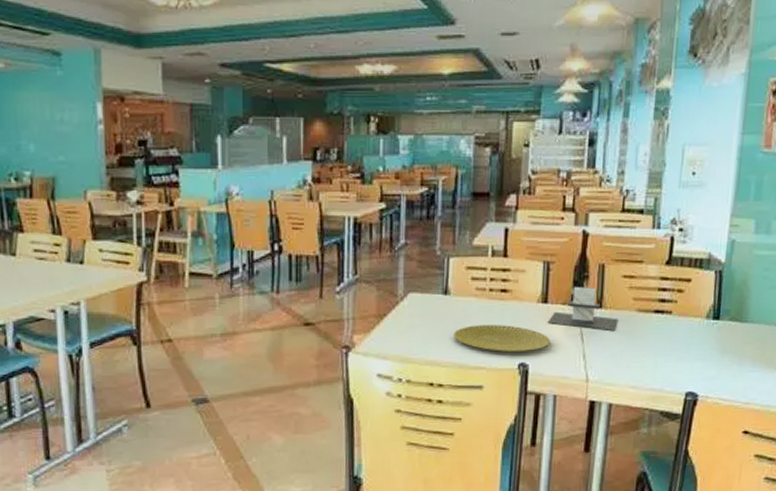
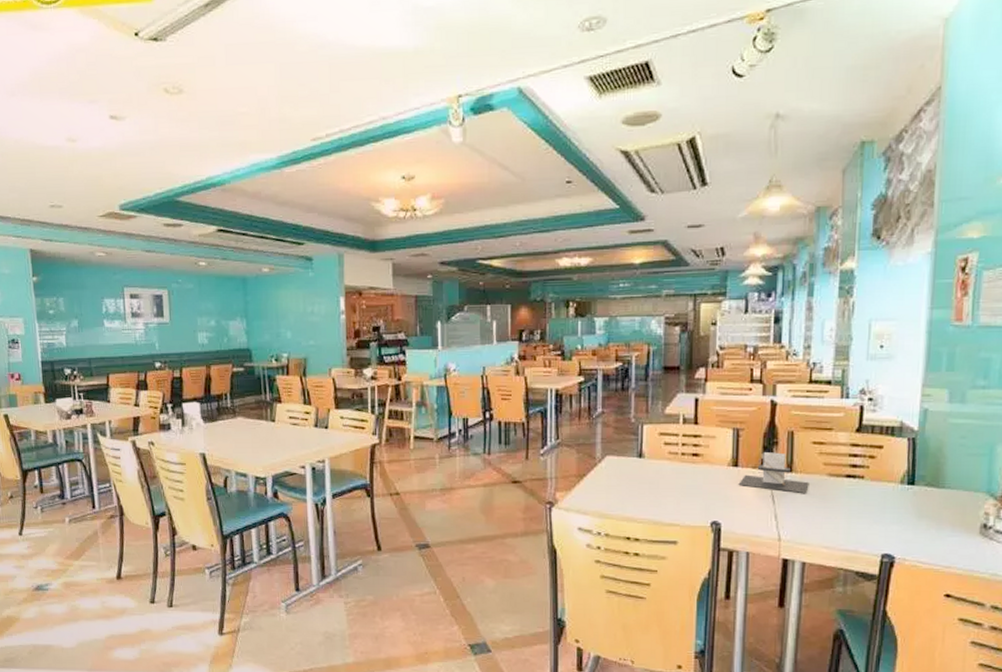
plate: present [454,325,551,352] -> none [648,486,742,511]

